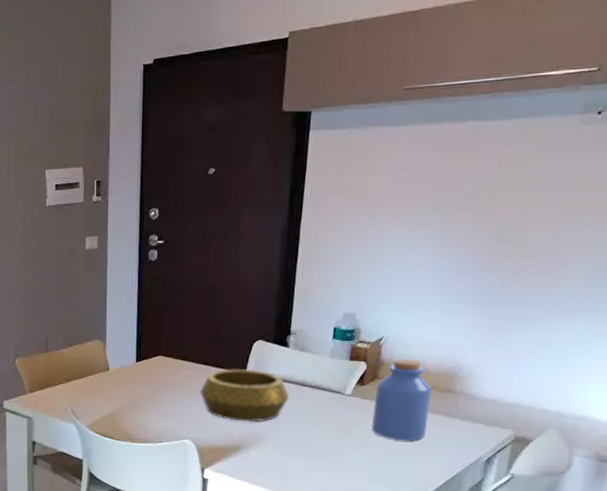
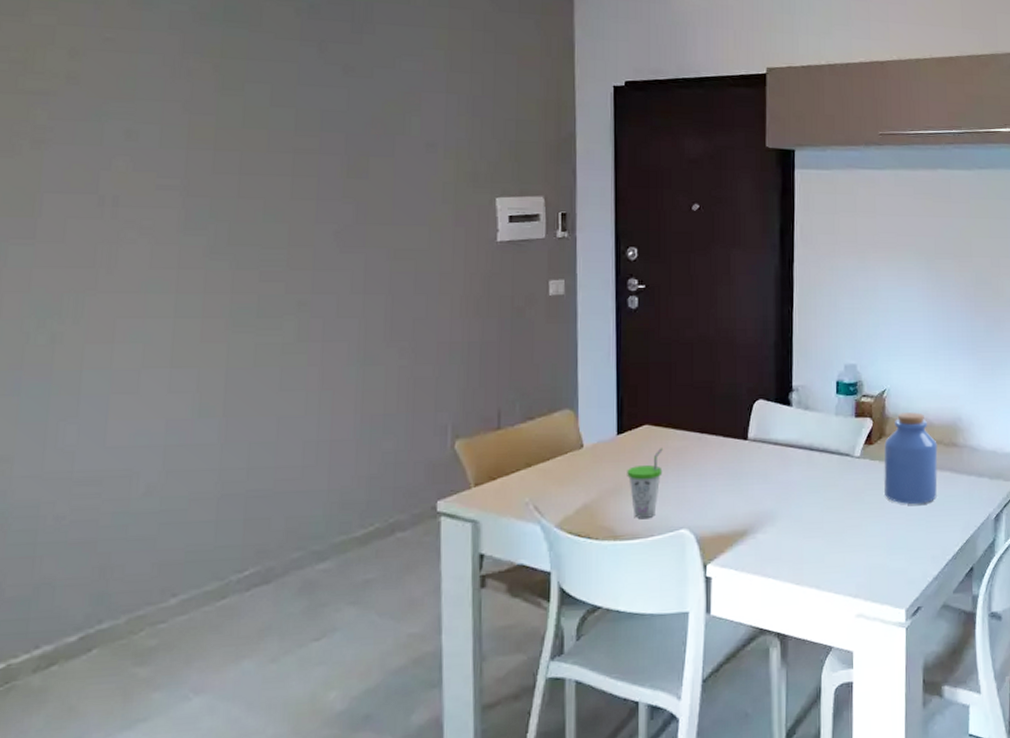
cup: none [143,375,173,428] -> present [627,448,663,518]
decorative bowl: present [200,369,289,423] -> none [696,435,796,500]

